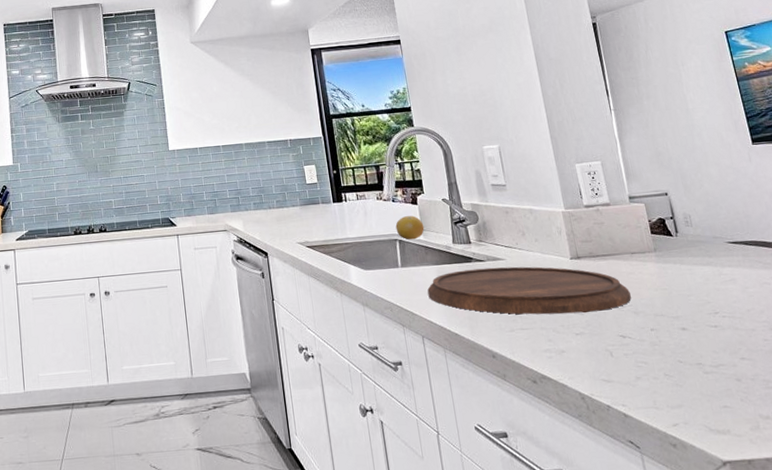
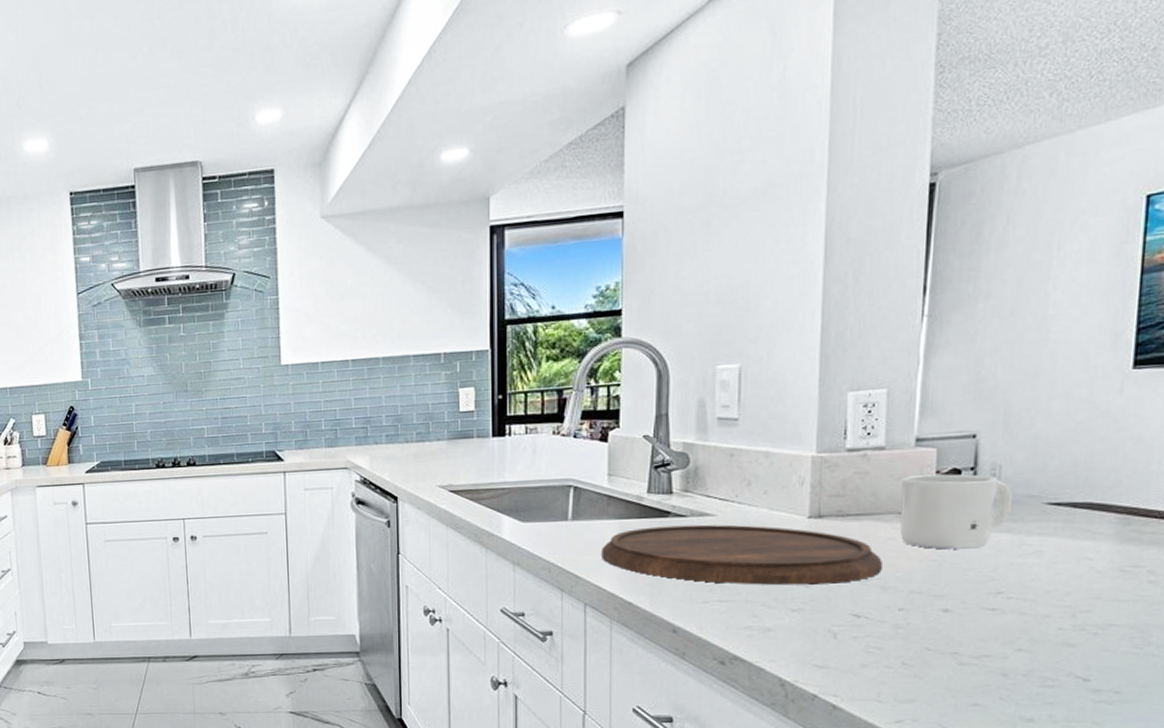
fruit: present [395,215,425,240] -> none [572,456,612,487]
mug: none [627,222,706,280] -> present [899,474,1013,550]

